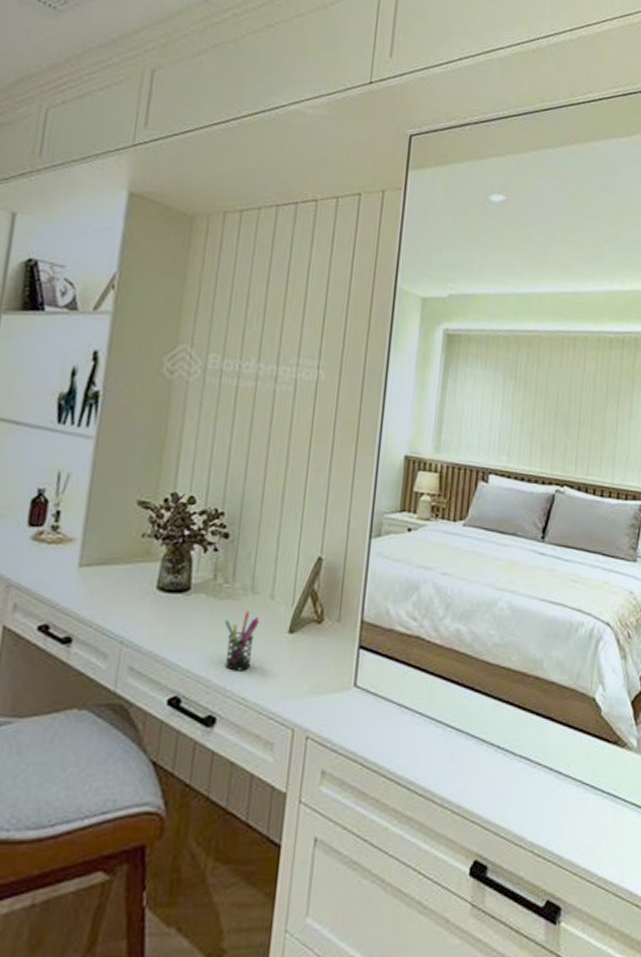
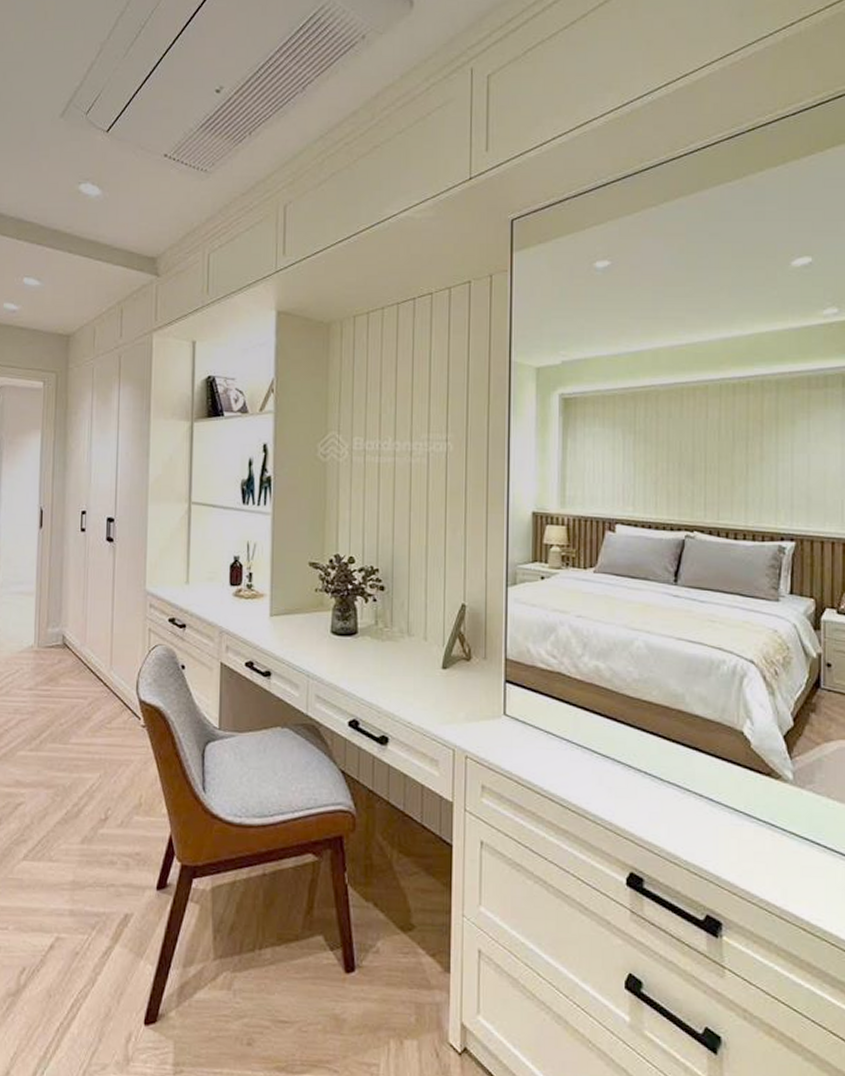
pen holder: present [224,611,260,671] -> none [388,650,417,700]

